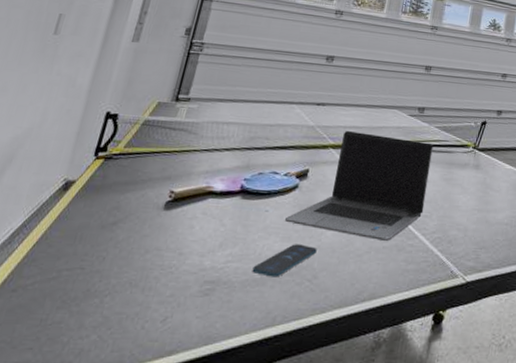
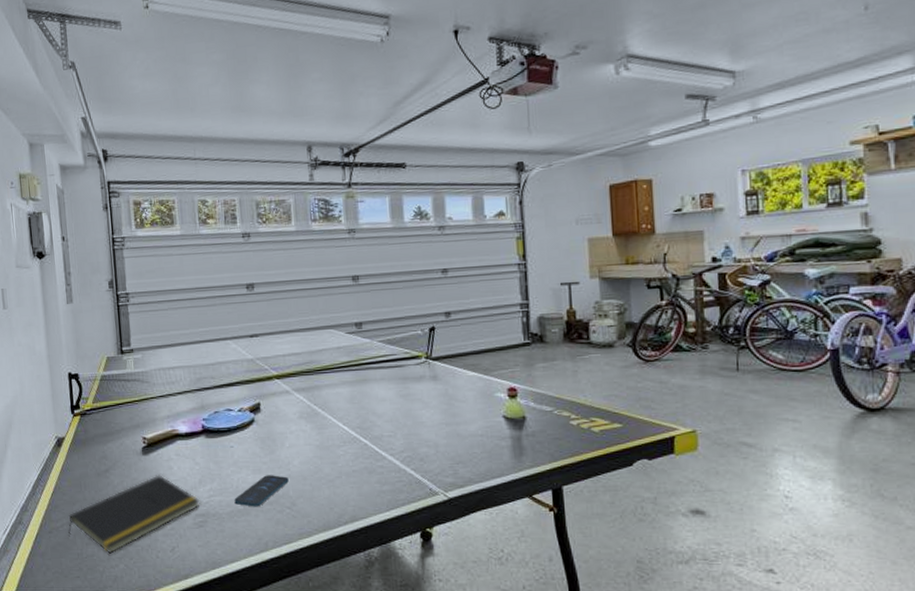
notepad: none [36,233,215,321] -> present [68,475,200,554]
laptop computer: present [284,130,433,242] -> none [250,358,386,466]

